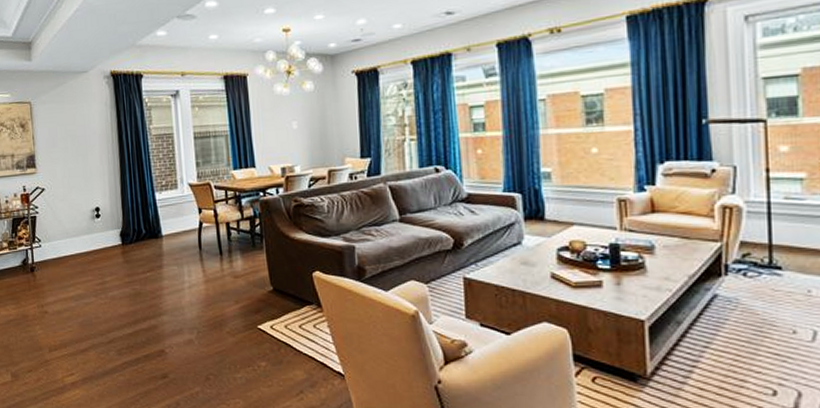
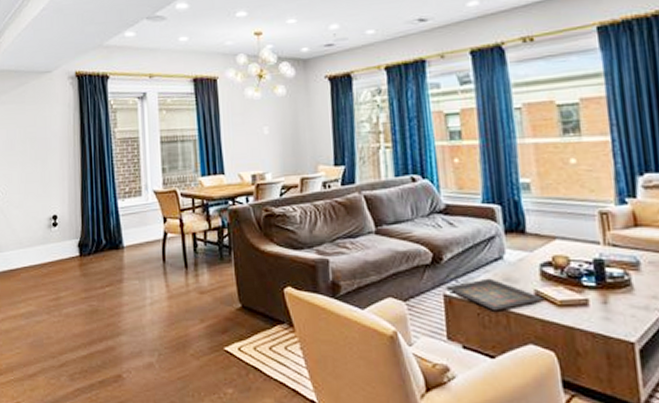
icon panel: none [466,262,559,292] -> present [446,278,544,311]

